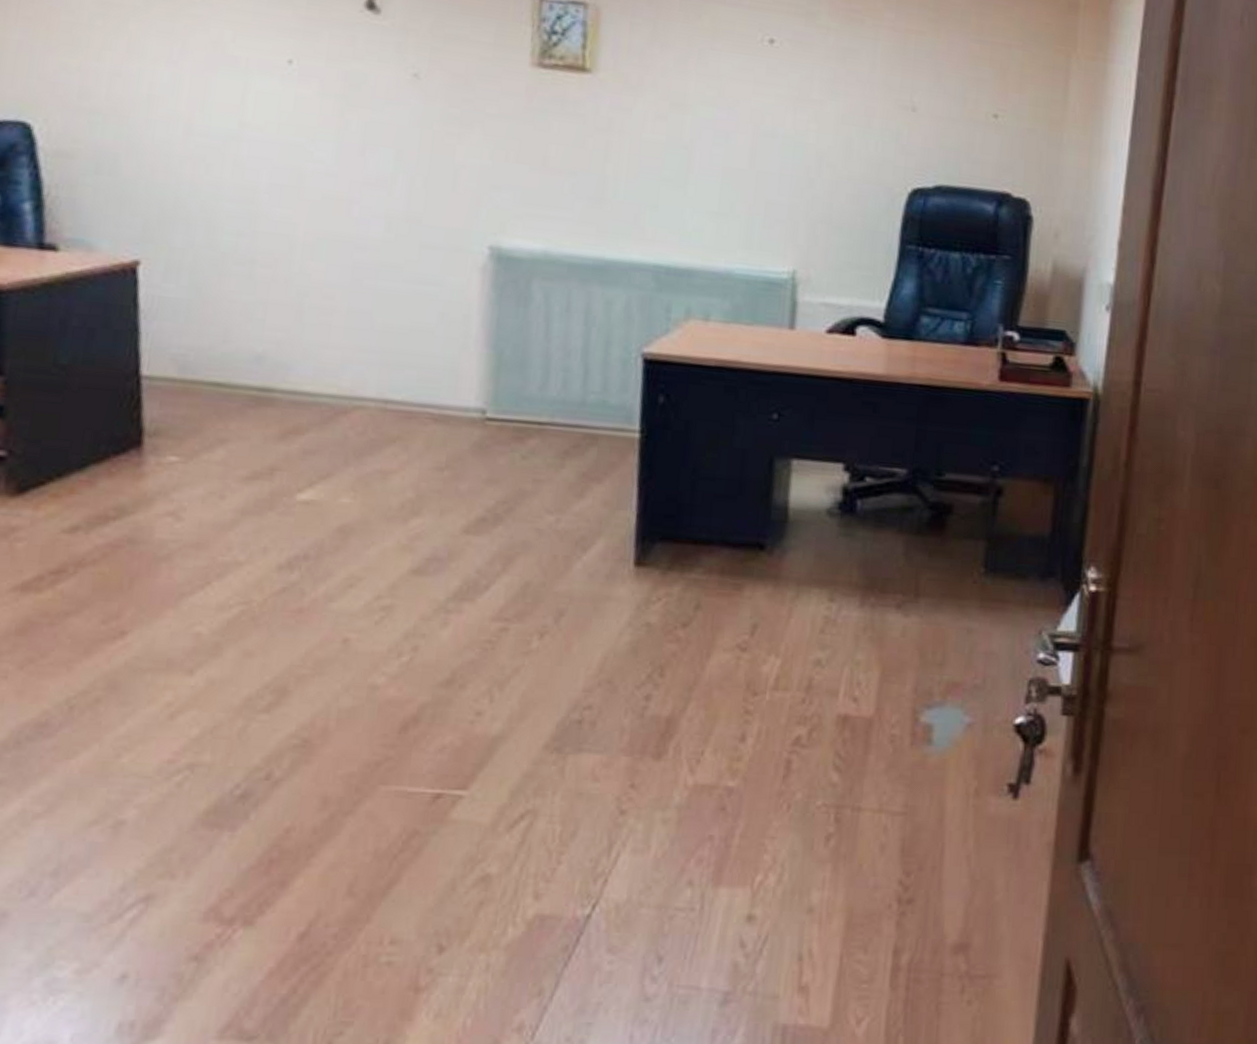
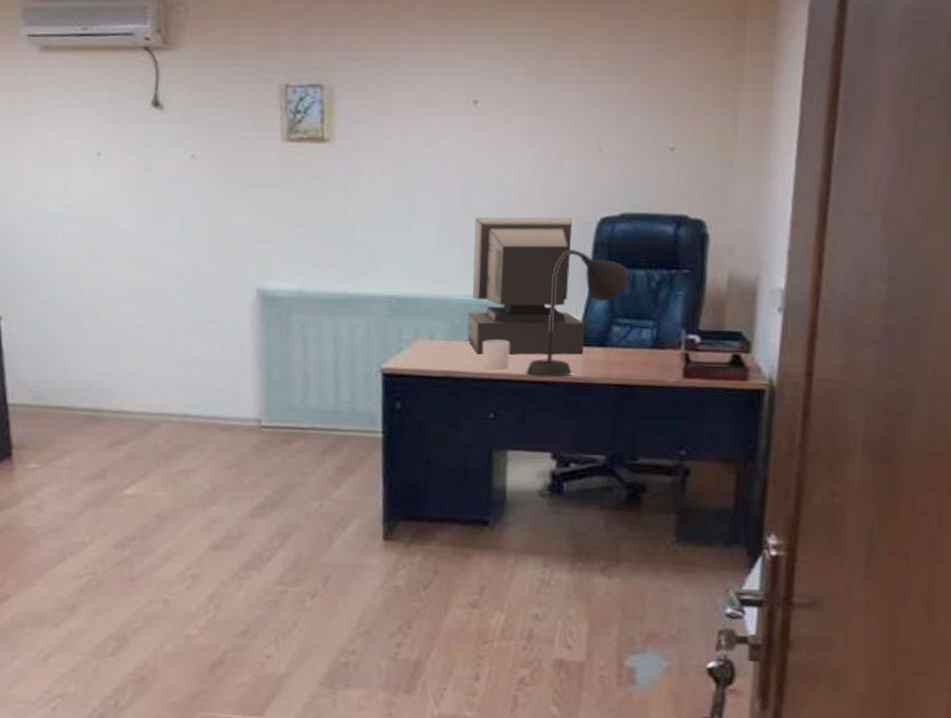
computer: none [749,177,889,349] -> present [467,217,585,356]
mug: none [766,324,801,363] -> present [482,339,510,371]
desk lamp: none [818,223,941,374] -> present [526,249,628,377]

